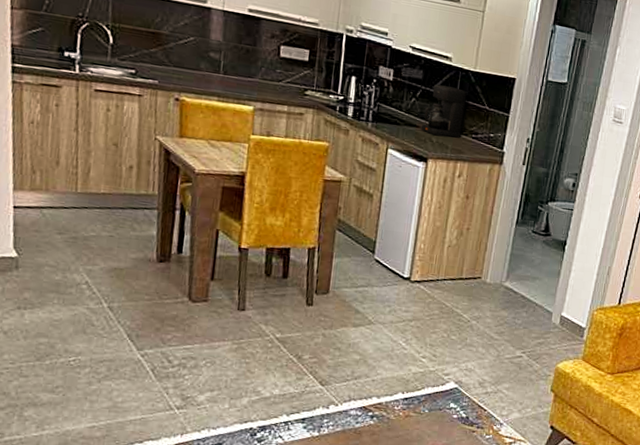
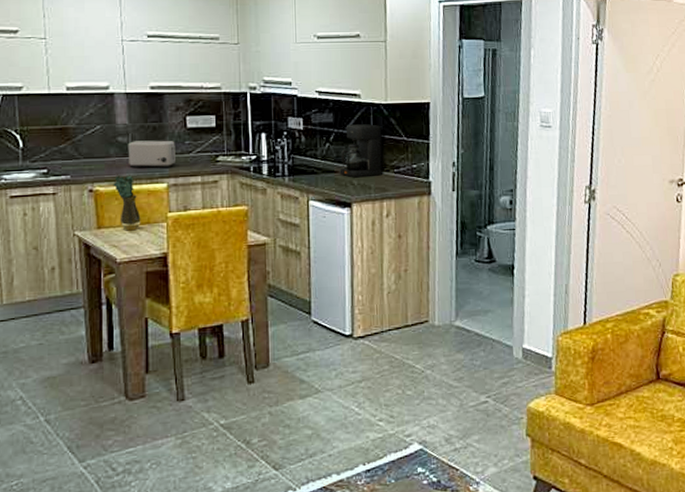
vase: none [199,87,224,146] -> present [113,173,141,231]
toaster: none [218,59,267,92] -> present [128,140,175,169]

